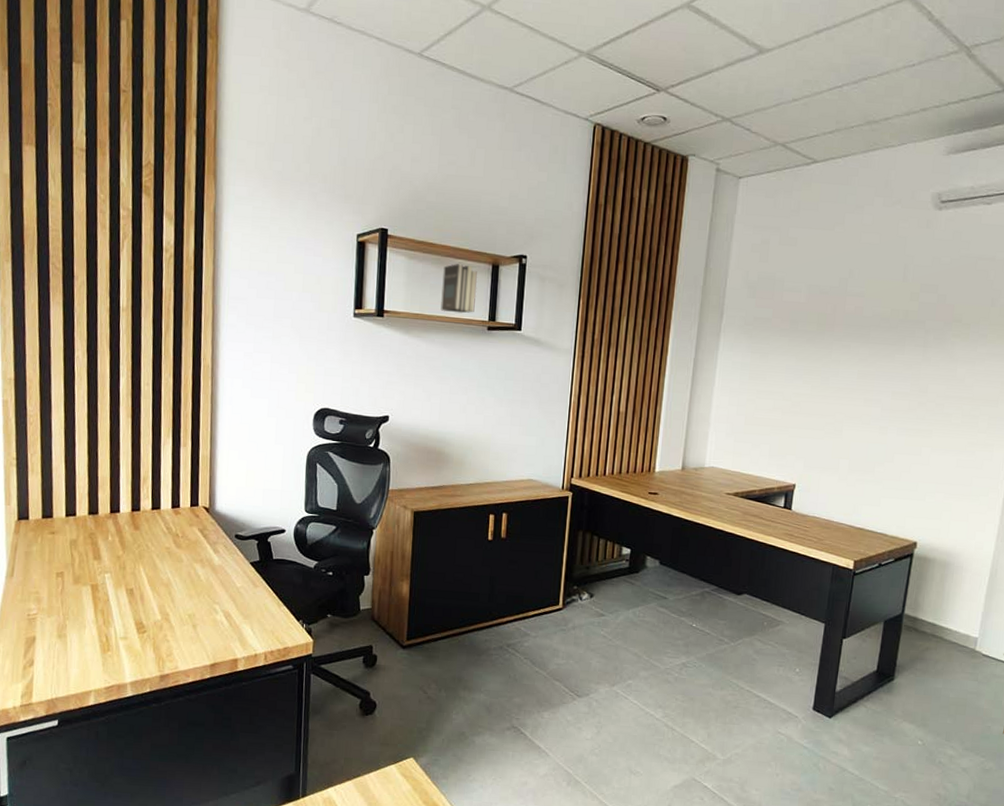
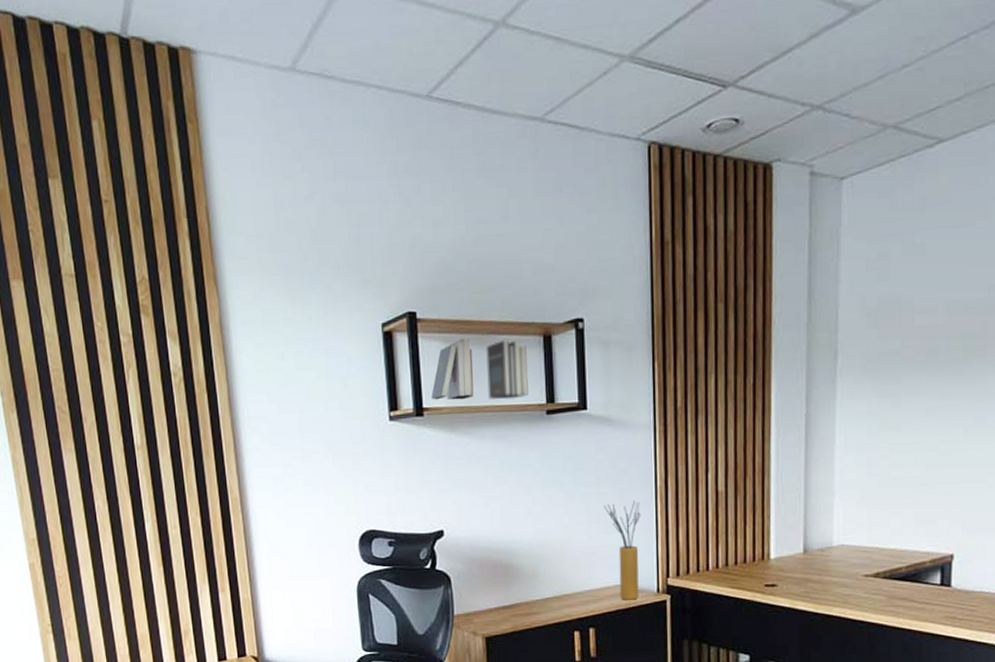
books: none [392,257,432,308] -> present [431,338,474,400]
vase: none [526,410,556,493] -> present [603,501,642,600]

